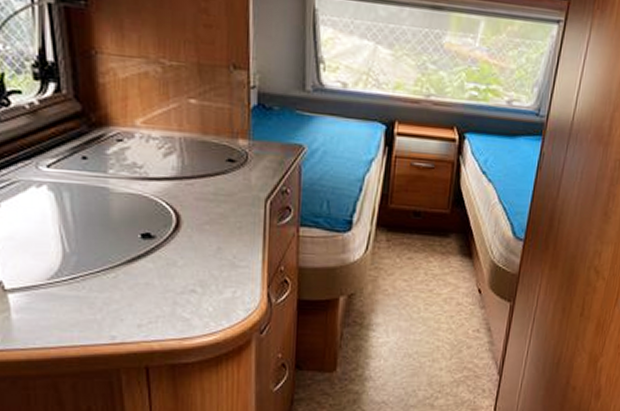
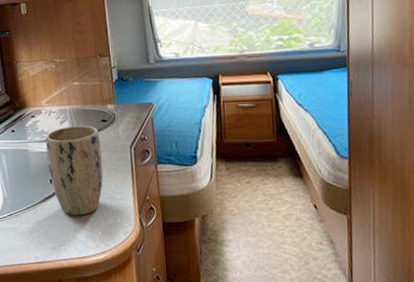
plant pot: none [137,161,224,286] -> present [45,125,103,216]

